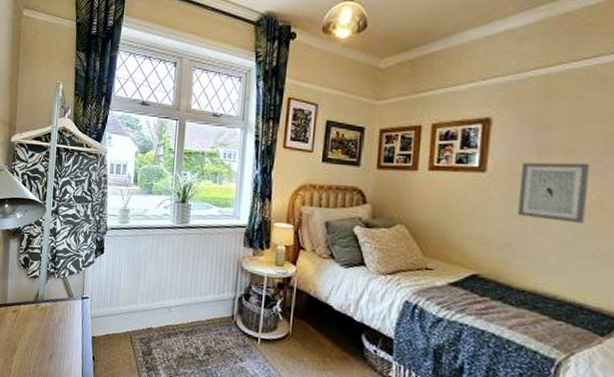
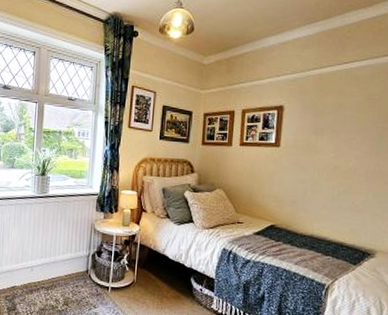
wall art: present [517,162,590,223] -> none [301,139,348,184]

